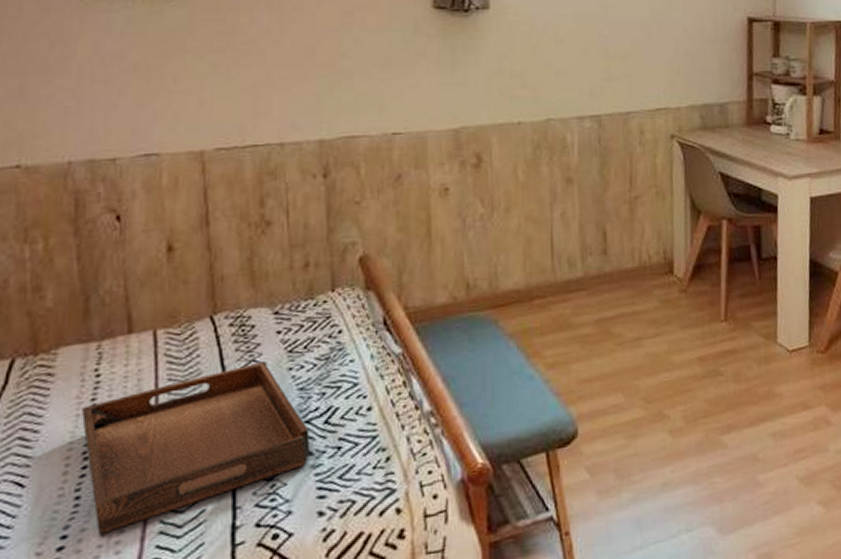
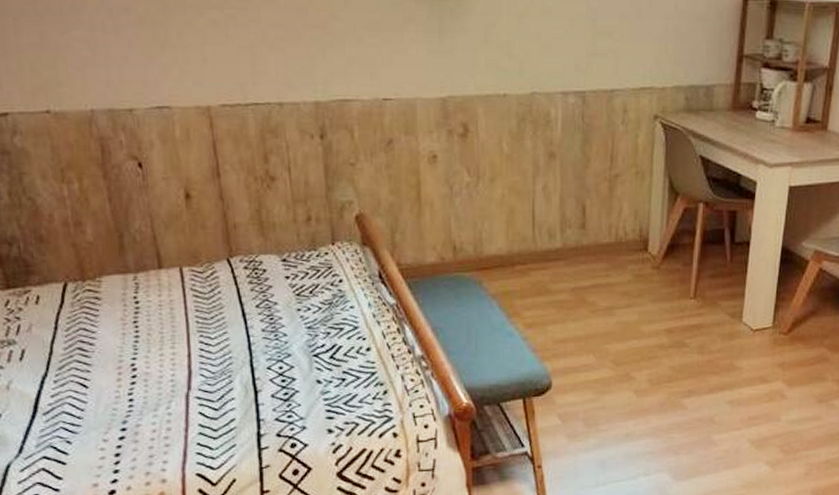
serving tray: present [82,361,311,534] -> none [127,301,320,430]

